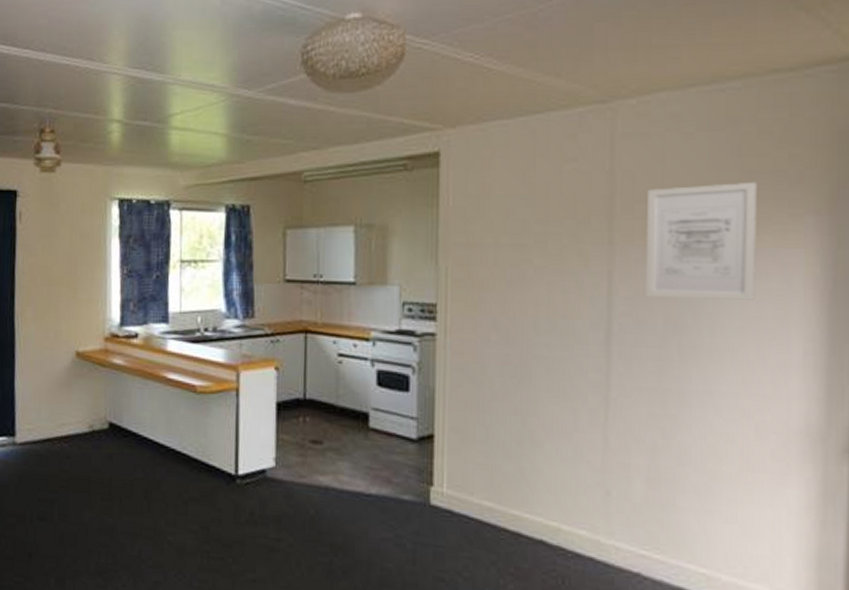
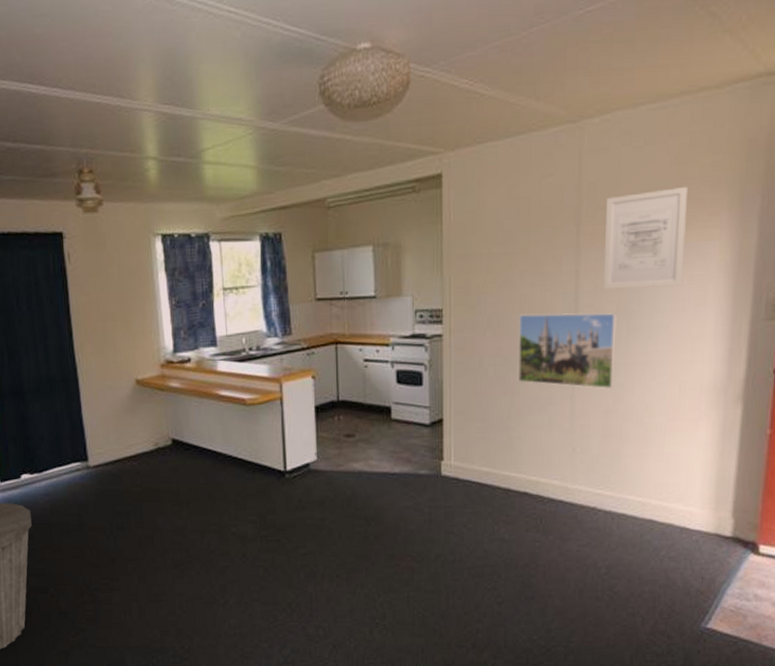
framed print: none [533,318,665,420] -> present [519,313,617,388]

